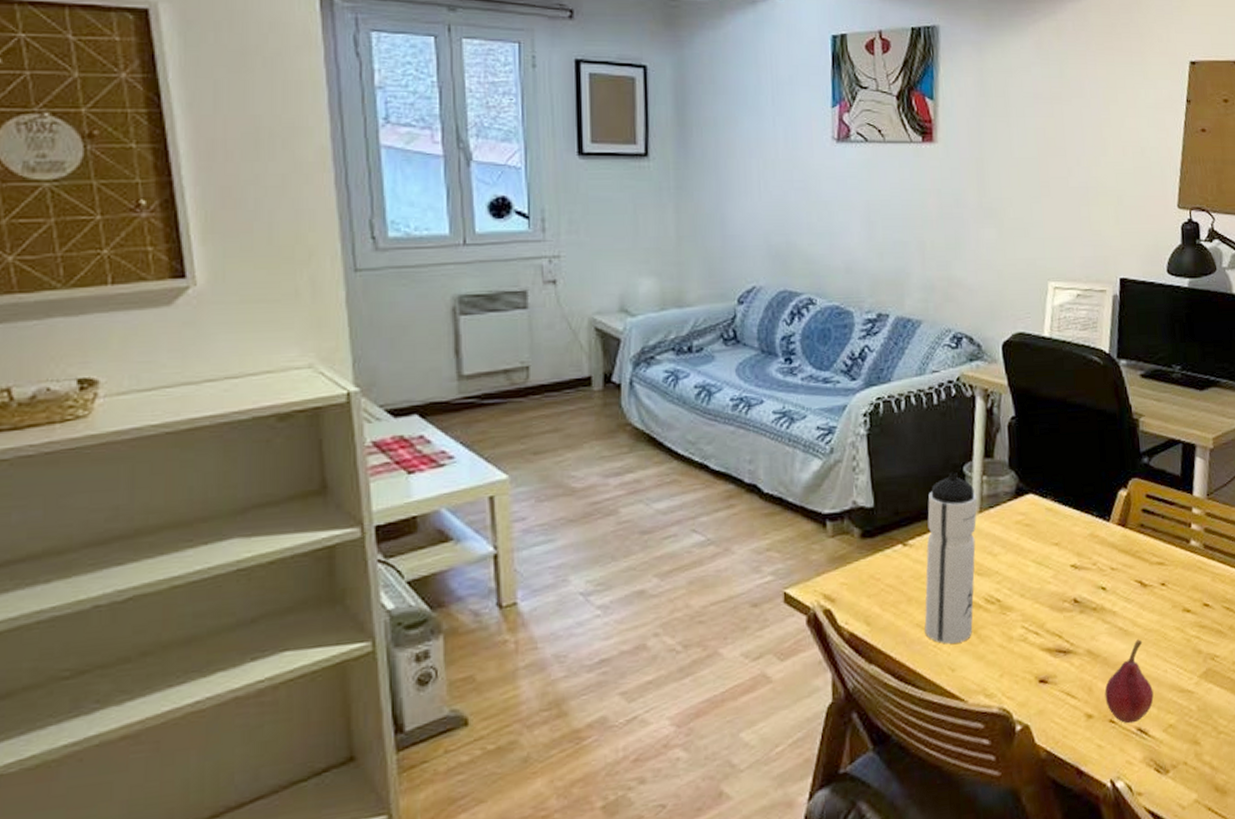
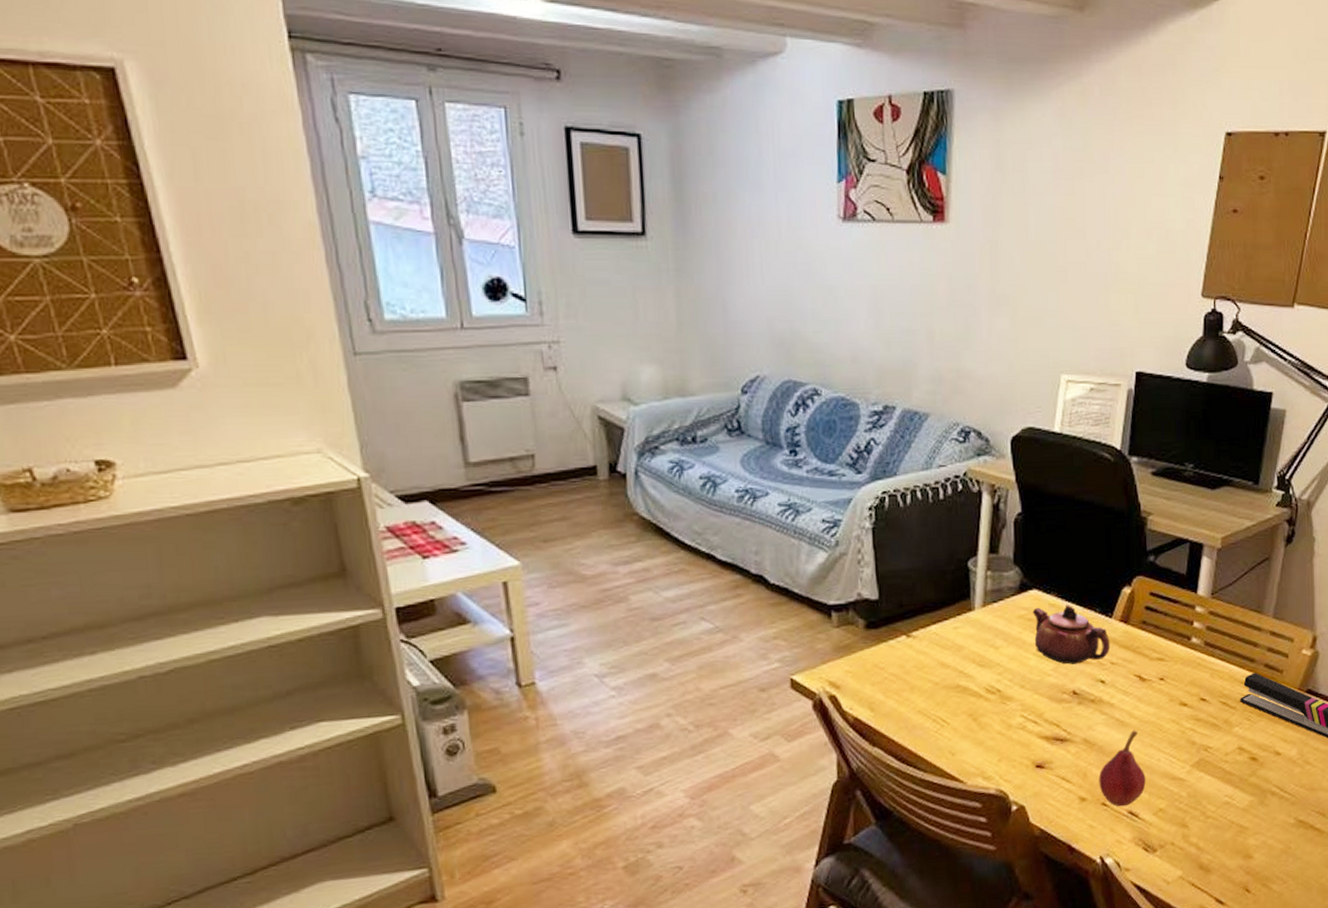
water bottle: present [924,471,978,644] -> none [926,566,981,730]
teapot: none [1029,509,1110,571] -> present [1032,605,1110,665]

